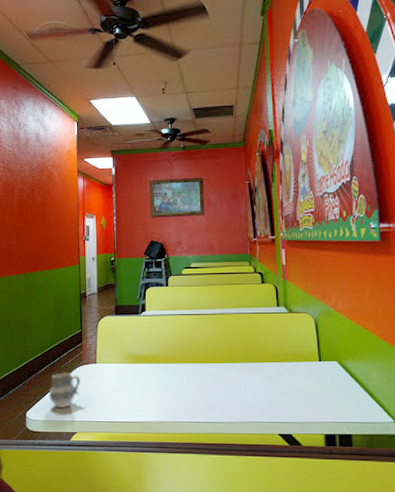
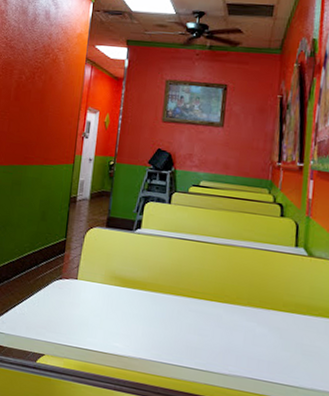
cup: present [49,373,81,409] -> none [19,284,58,325]

